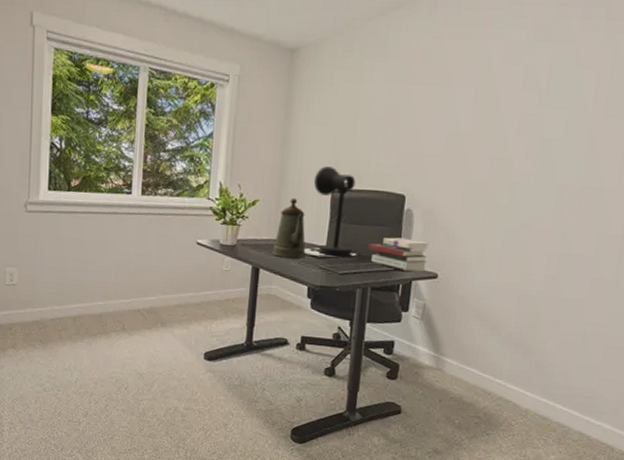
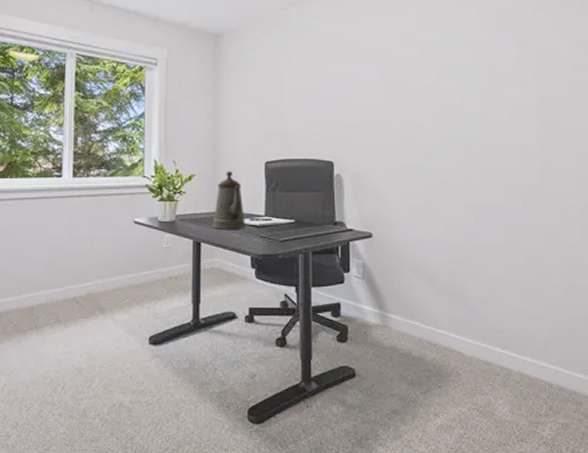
desk lamp: present [313,166,356,257] -> none [247,139,290,224]
books: present [368,237,429,272] -> none [305,201,360,234]

